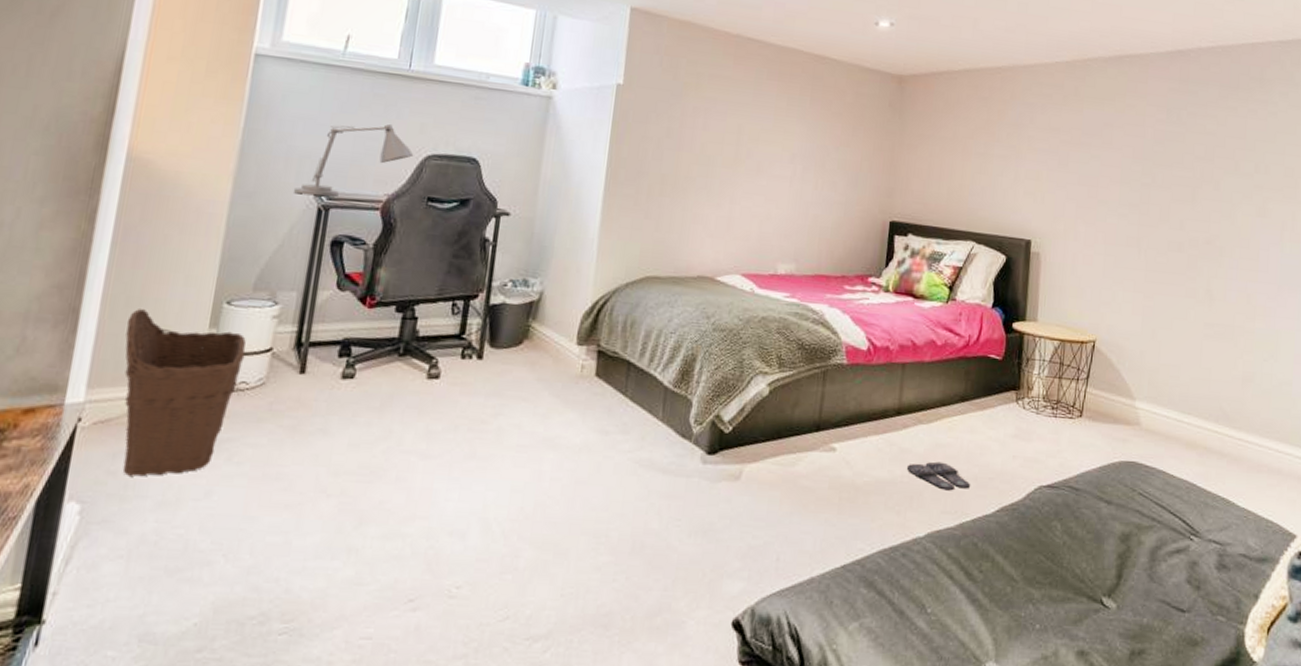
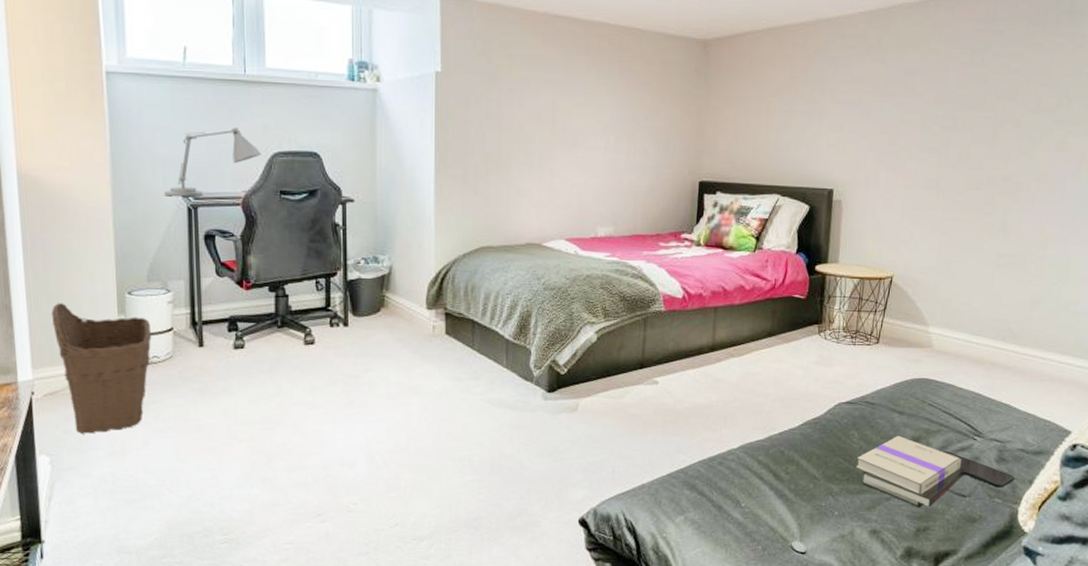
slippers: present [907,461,970,491] -> none [722,387,777,411]
books: none [1059,530,1183,624] -> present [855,435,965,508]
smartphone: none [1156,552,1238,602] -> present [942,451,1015,488]

